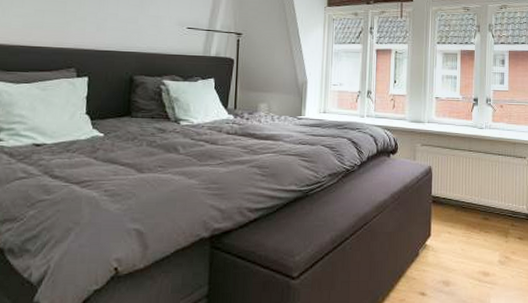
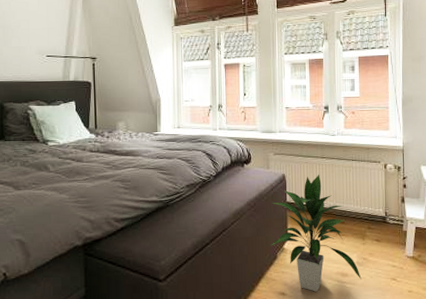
indoor plant: none [412,168,503,292] -> present [270,174,361,292]

